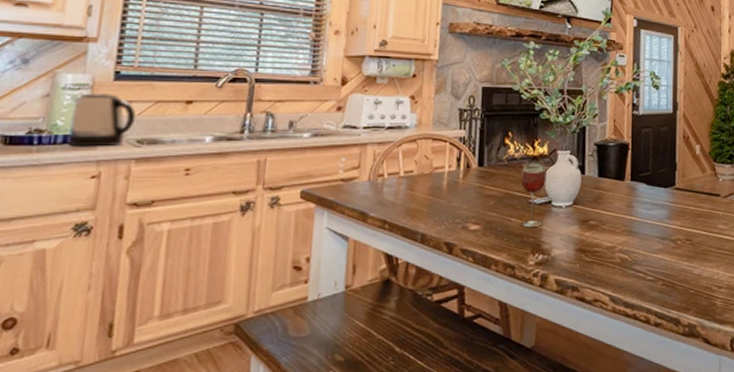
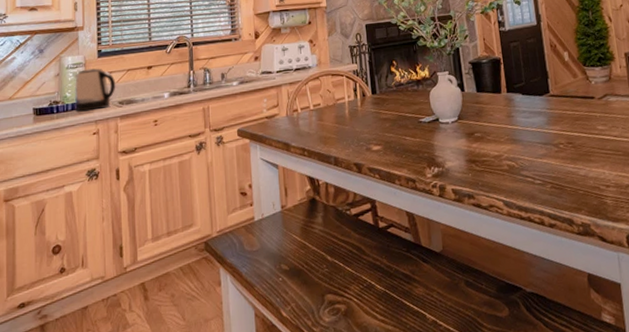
wineglass: present [520,160,547,227] -> none [409,83,434,144]

